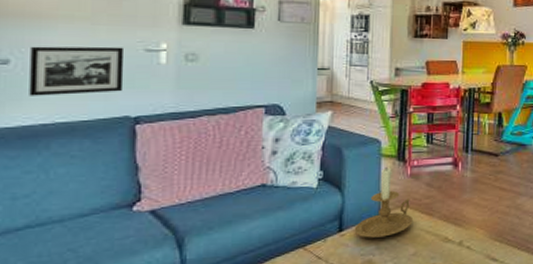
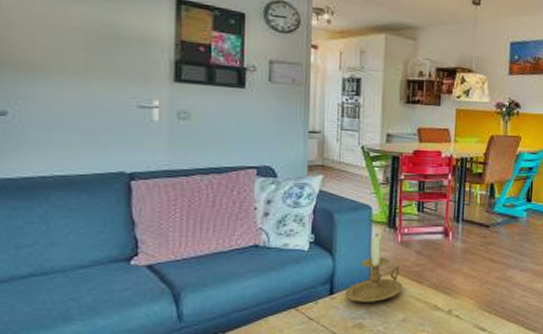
picture frame: present [29,46,125,96] -> none [27,98,118,149]

